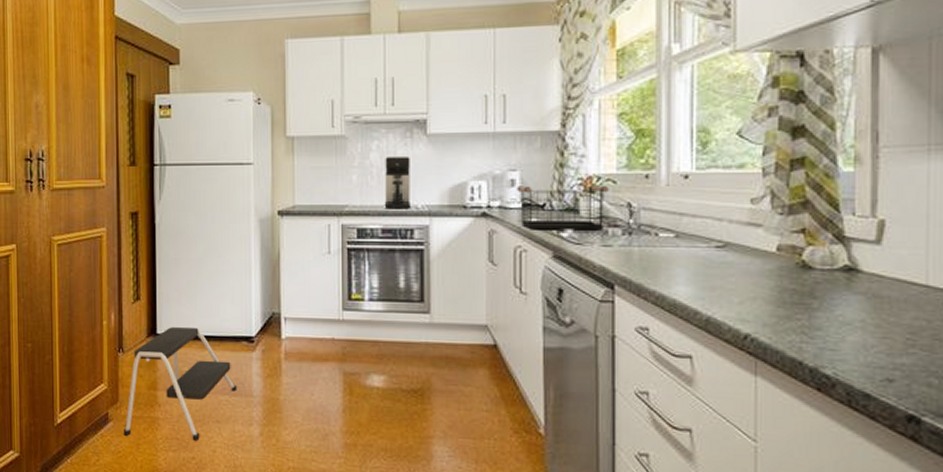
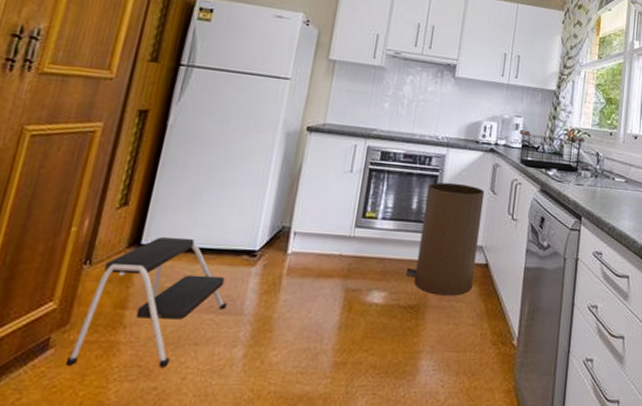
coffee maker: present [384,157,412,209] -> none [409,91,438,139]
garbage can: none [403,256,482,380] -> present [405,182,485,296]

